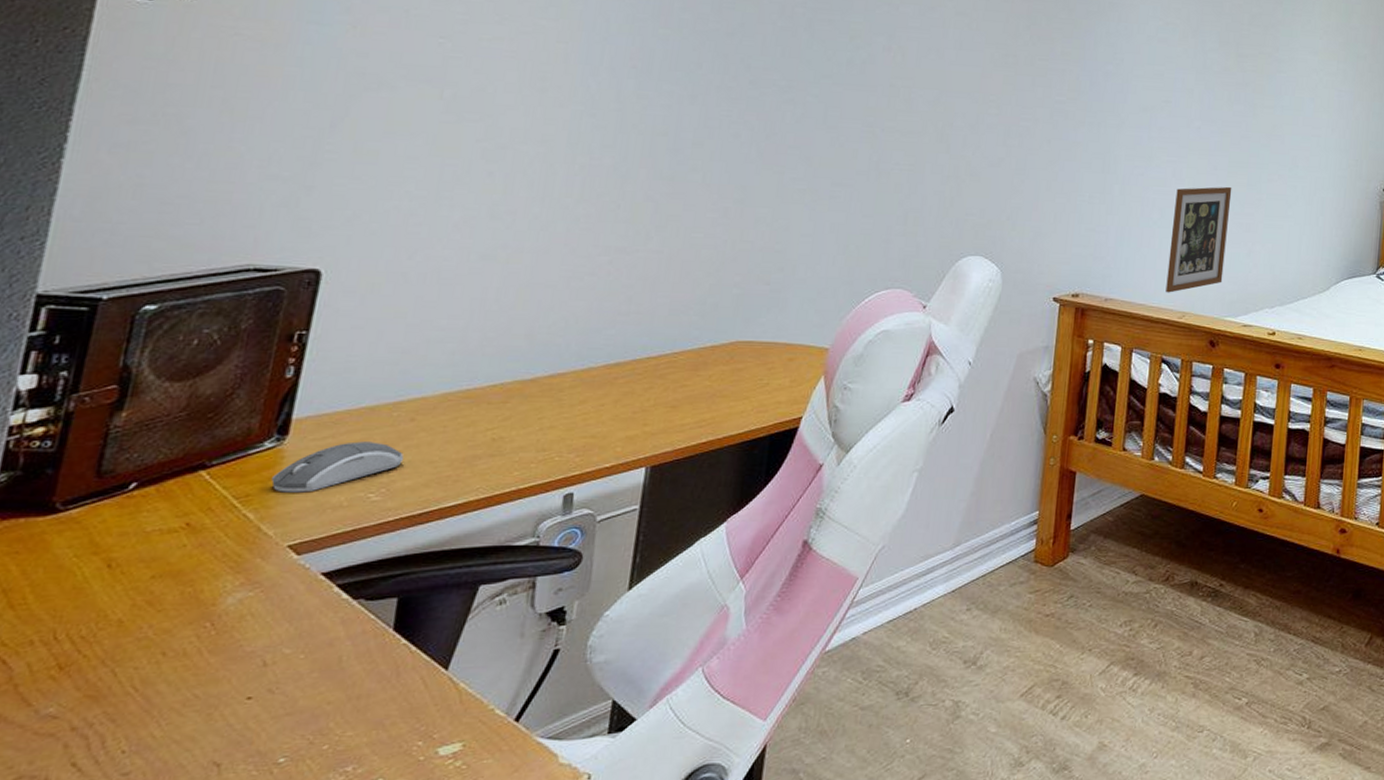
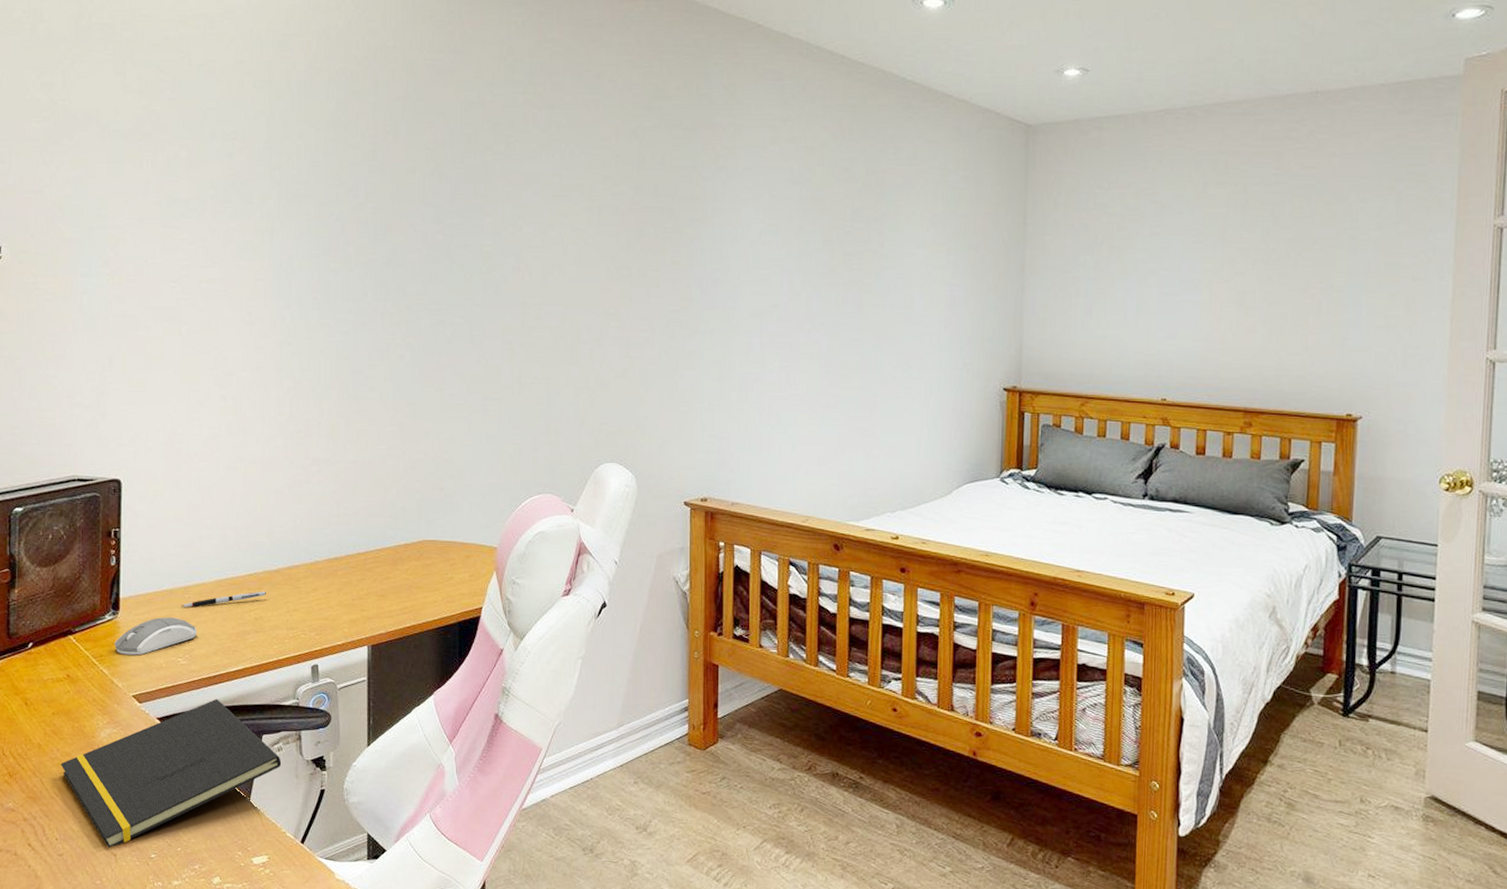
notepad: none [150,543,503,755] -> present [60,699,282,848]
pen: none [384,405,513,428] -> present [181,591,266,608]
picture frame: present [1165,186,1232,293] -> none [788,390,846,497]

